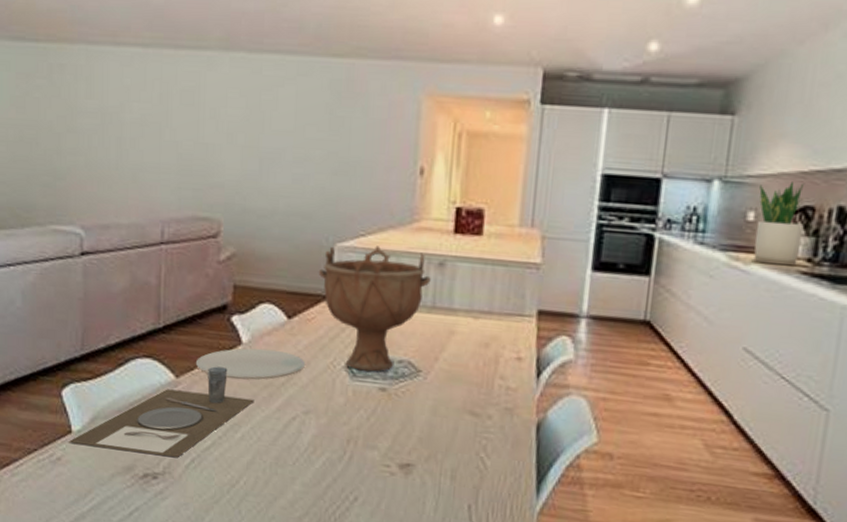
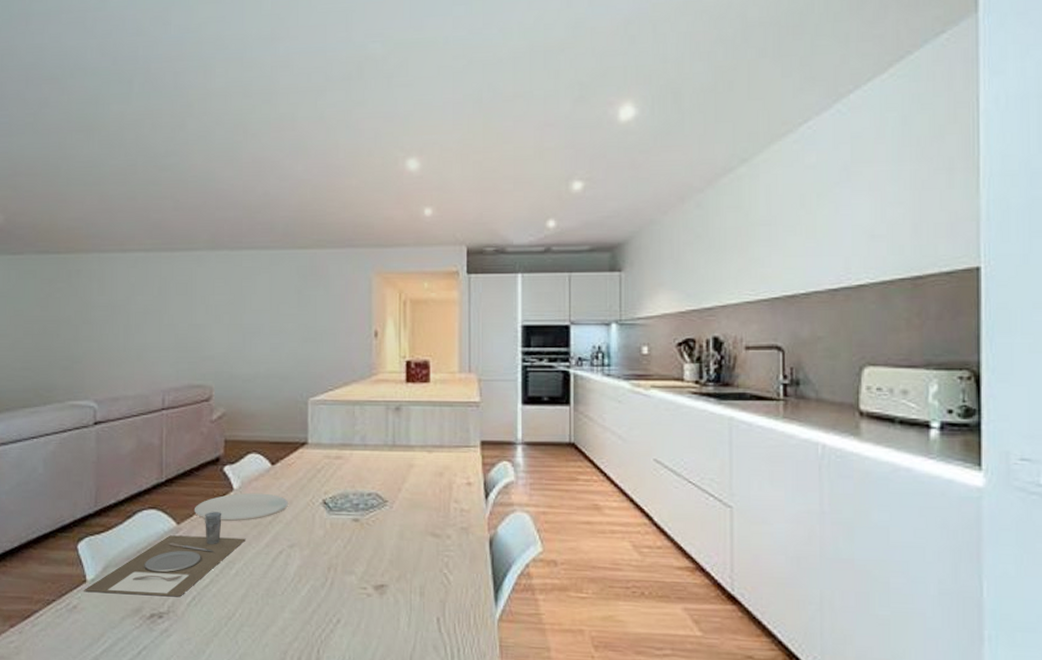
decorative bowl: present [318,246,431,372] -> none [295,397,390,505]
planter: present [753,182,804,266] -> none [649,320,689,388]

